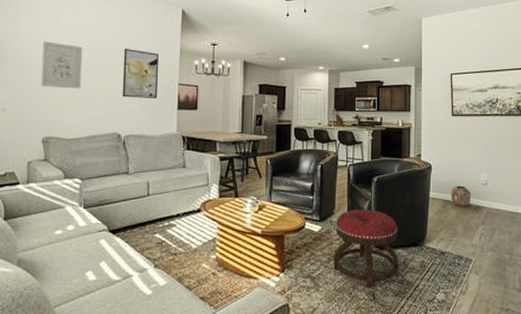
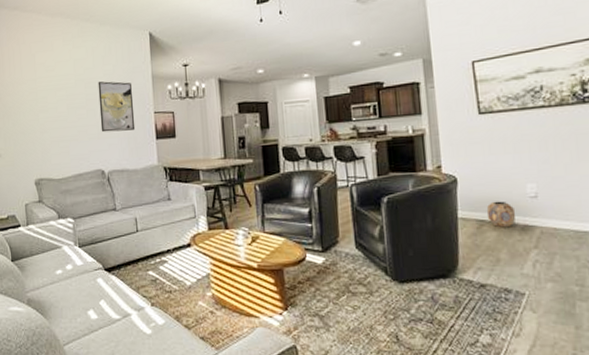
wall art: present [40,41,83,89] -> none [24,84,63,130]
ottoman: present [333,209,399,288] -> none [341,236,426,328]

